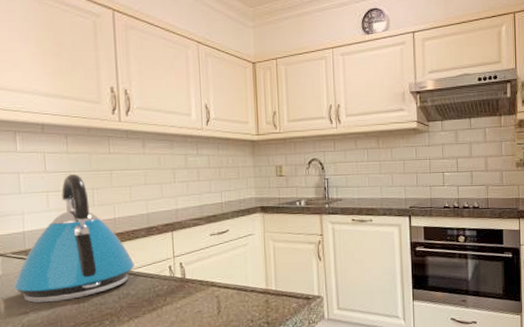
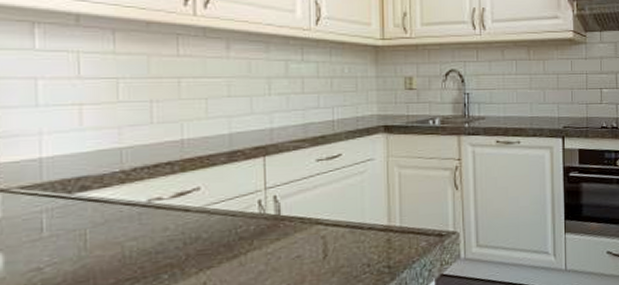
kettle: present [13,173,134,303] -> none [20,81,208,255]

